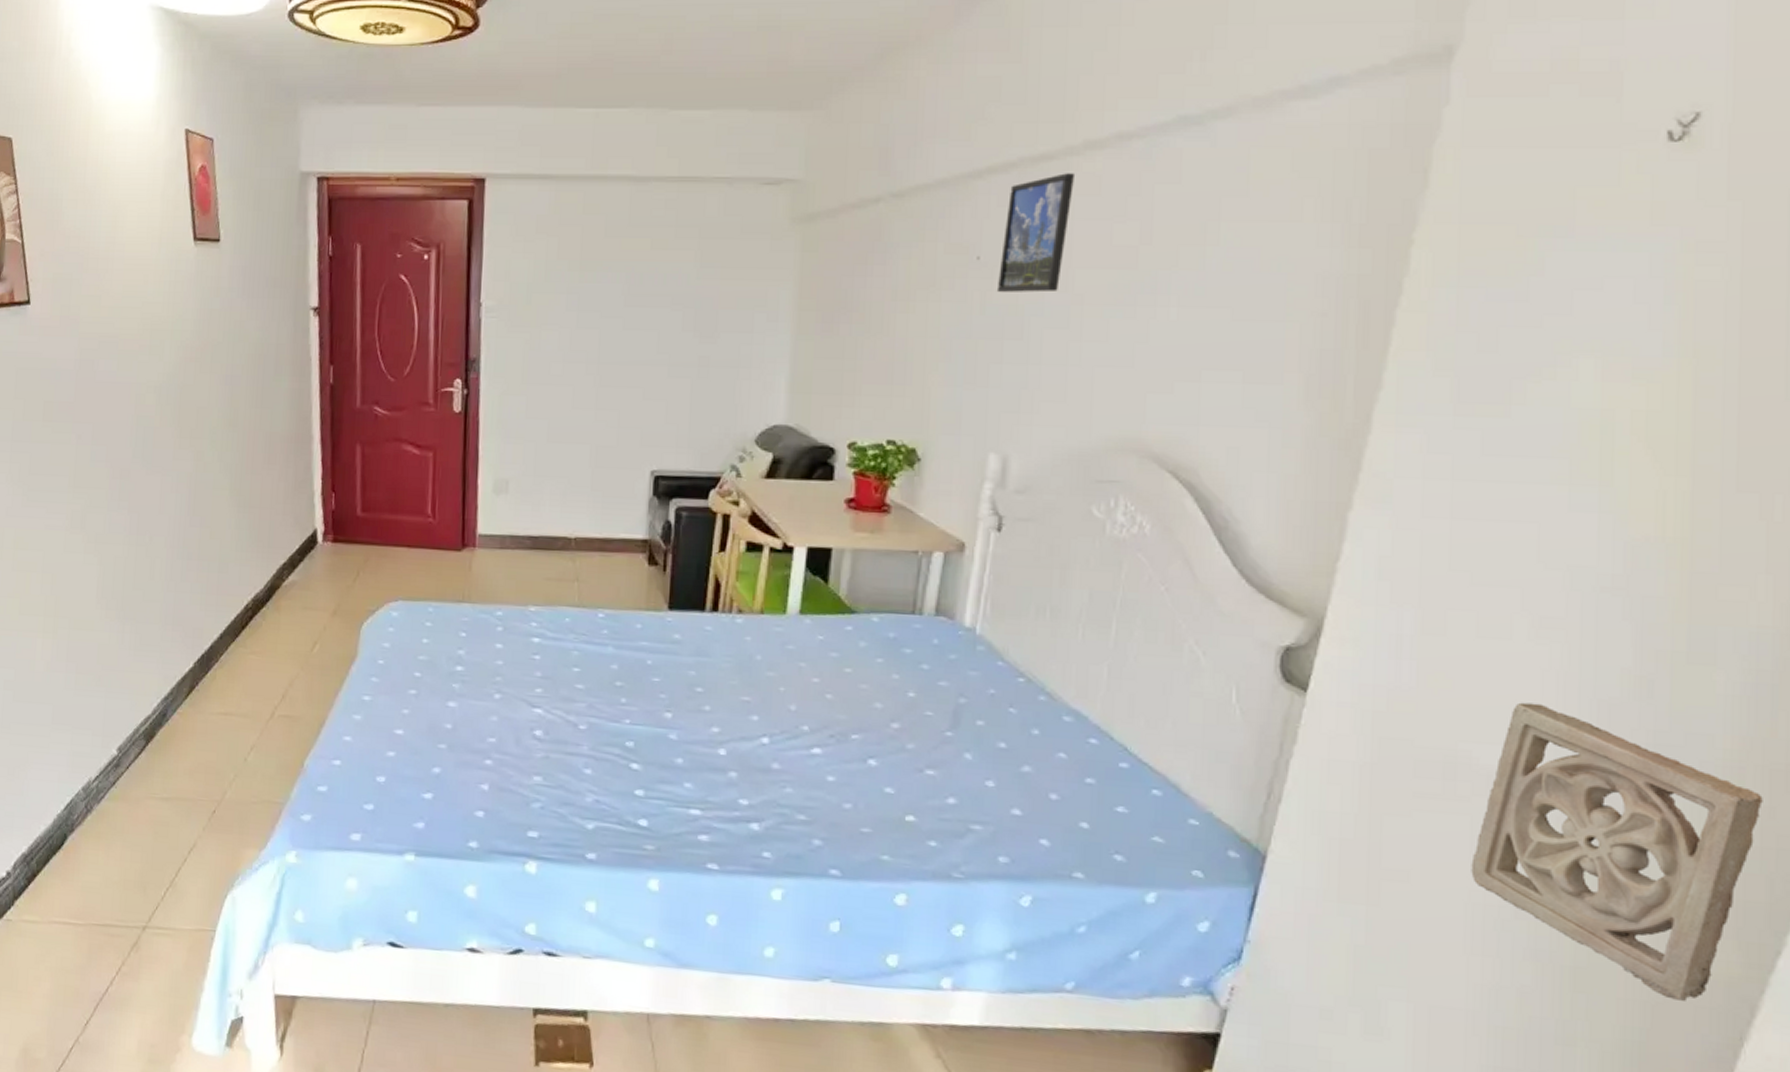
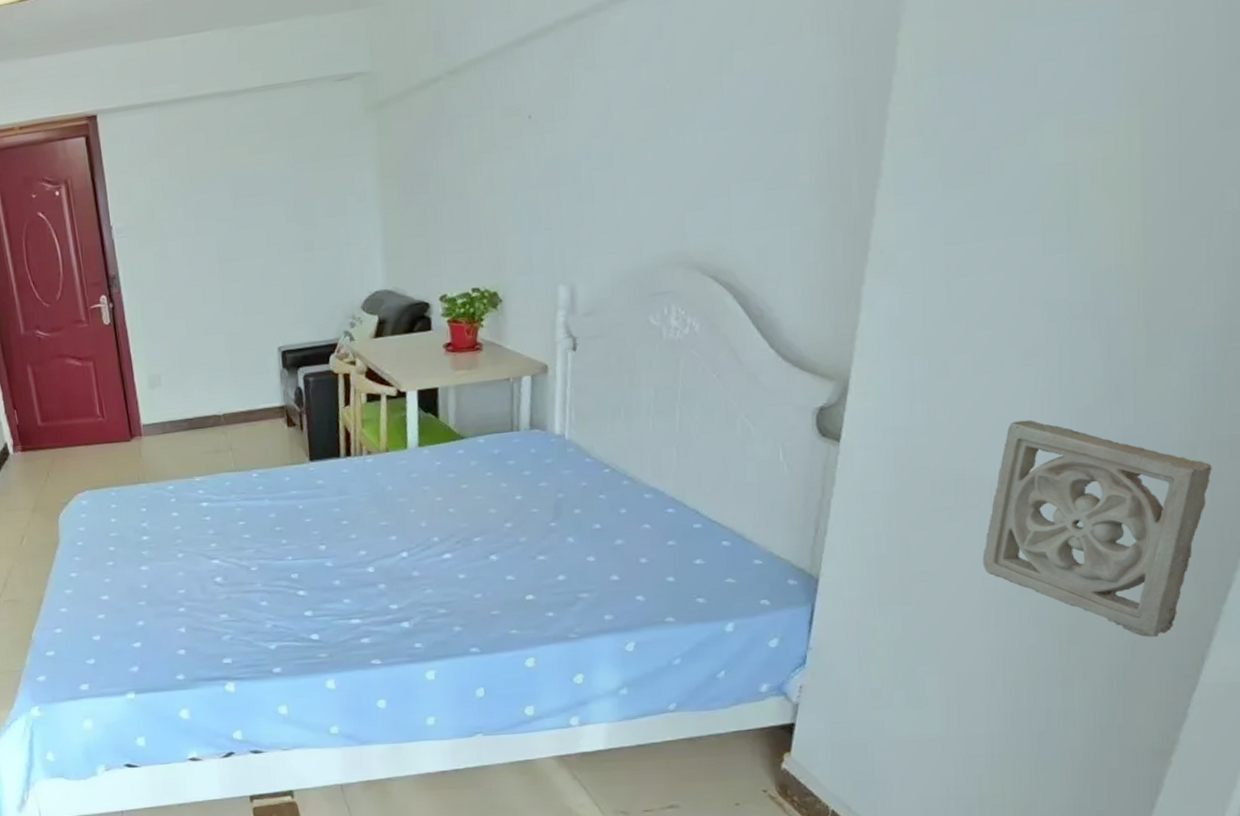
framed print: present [996,173,1076,293] -> none [548,27,605,145]

